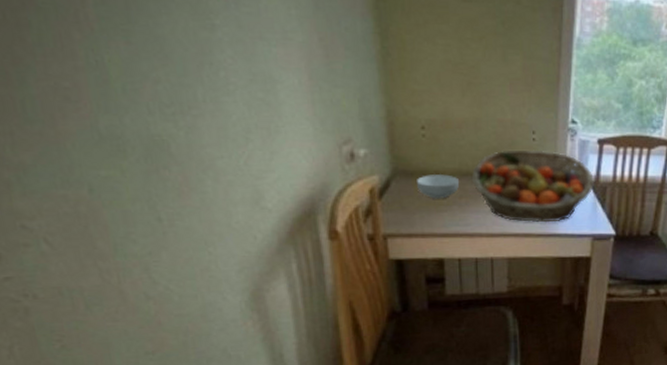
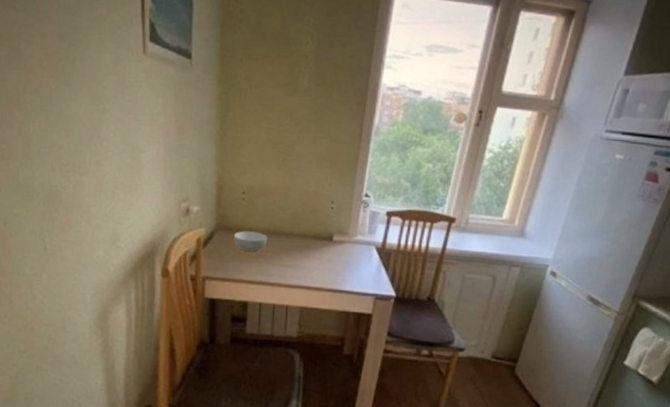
fruit basket: present [471,149,594,223] -> none [277,215,380,280]

